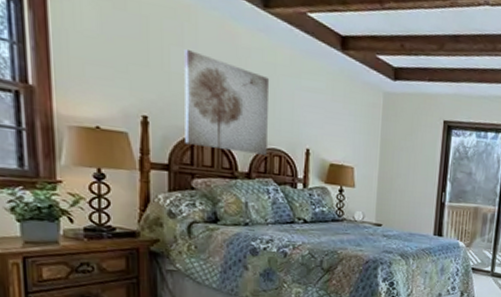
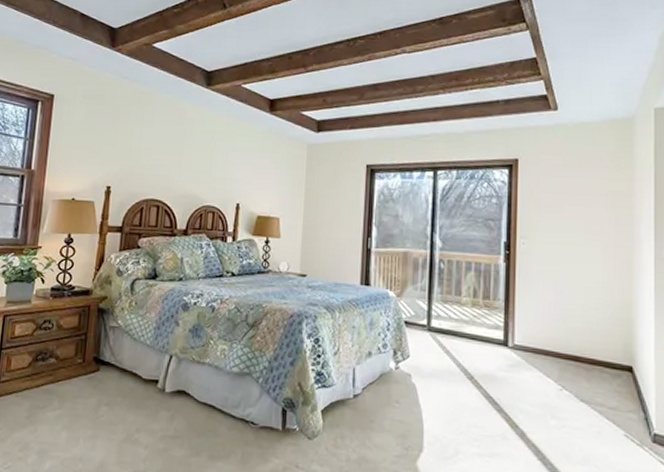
wall art: present [184,48,268,155] -> none [136,127,207,212]

